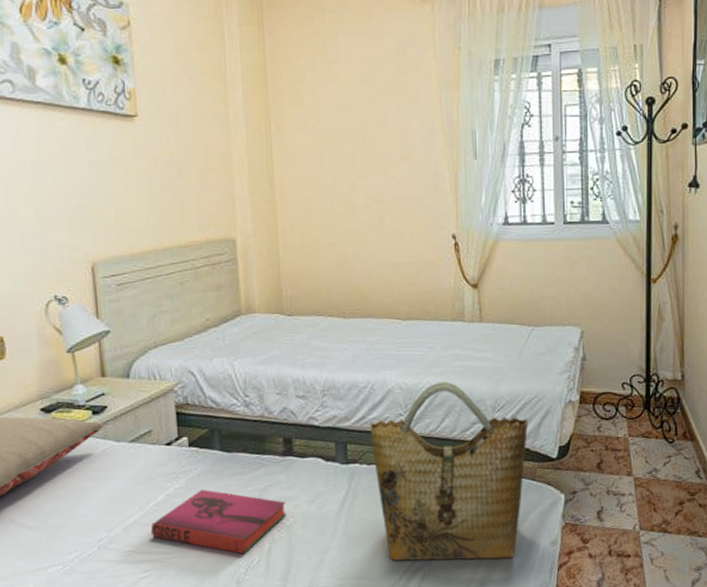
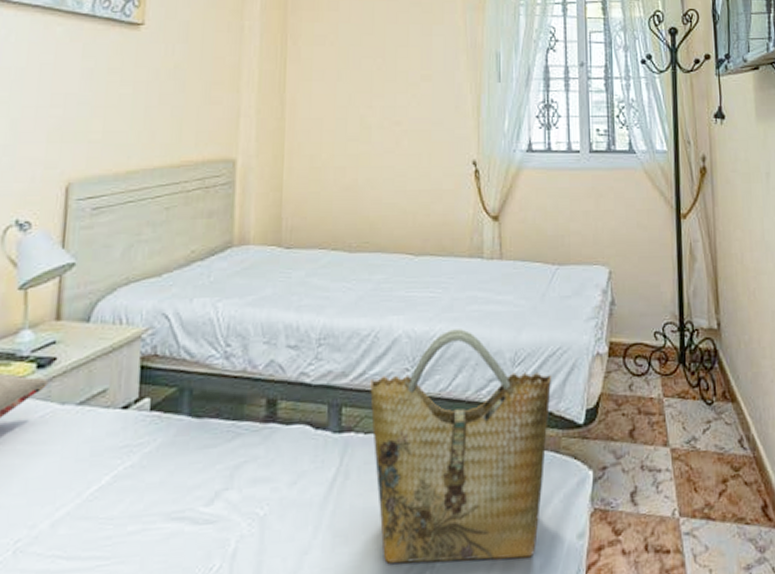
hardback book: present [150,489,286,555] -> none [85,467,261,559]

